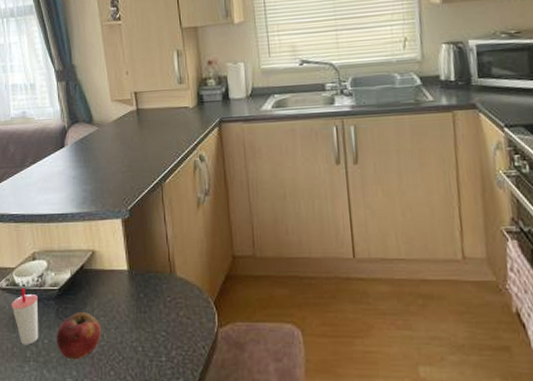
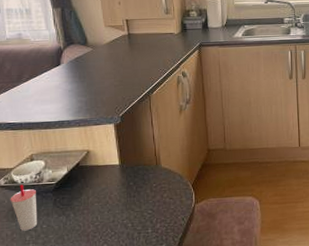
fruit: present [56,312,102,360] -> none [54,200,96,239]

